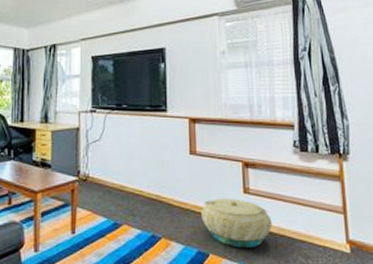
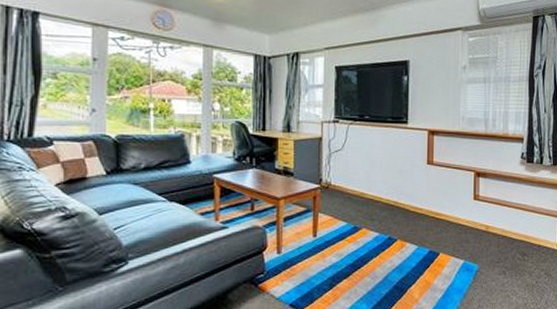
basket: present [201,198,272,248] -> none [434,204,496,247]

